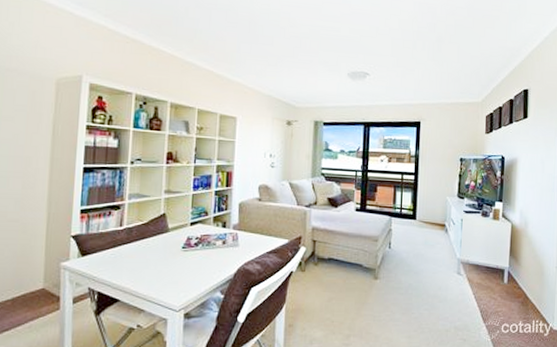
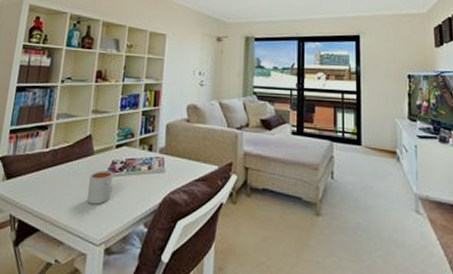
mug: none [164,246,190,276] -> present [86,170,113,205]

